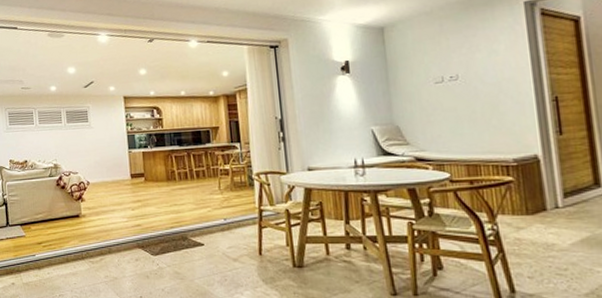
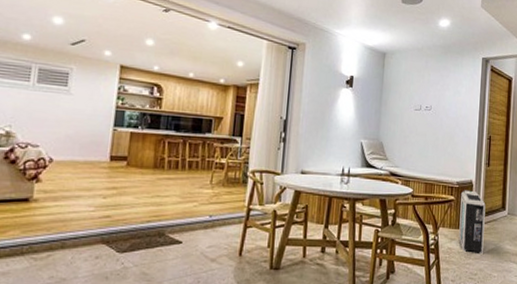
air purifier: none [523,167,573,245] -> present [459,190,486,255]

